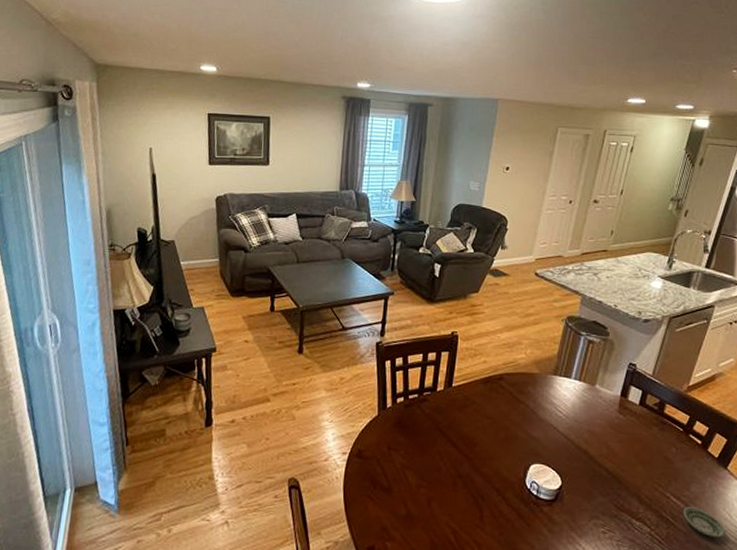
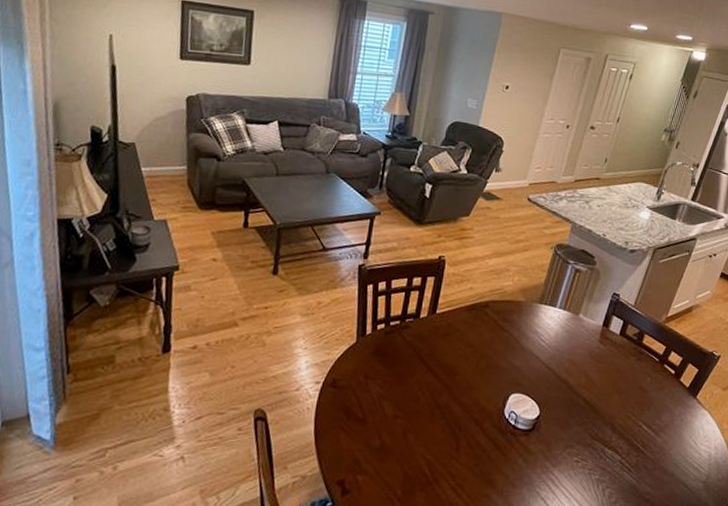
saucer: present [683,507,725,538] -> none [653,435,690,465]

